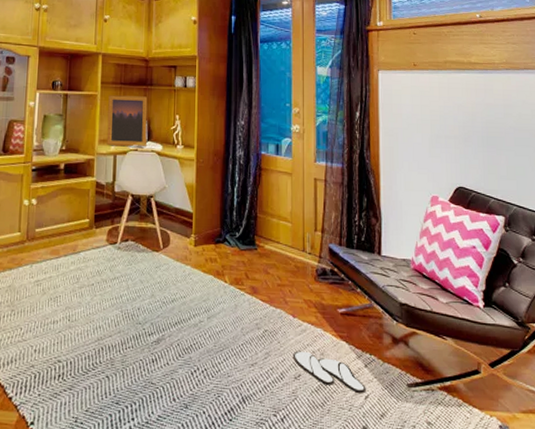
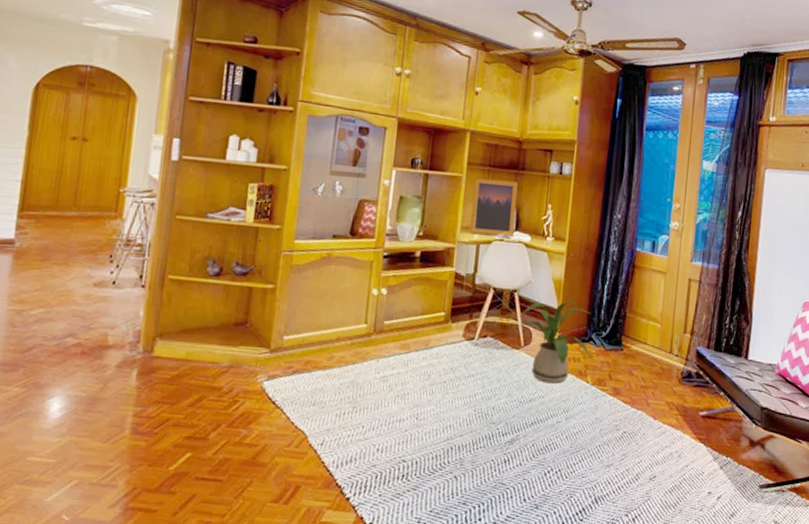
house plant: none [156,205,226,284] -> present [517,301,591,384]
slippers: present [294,351,366,393] -> none [650,452,719,494]

